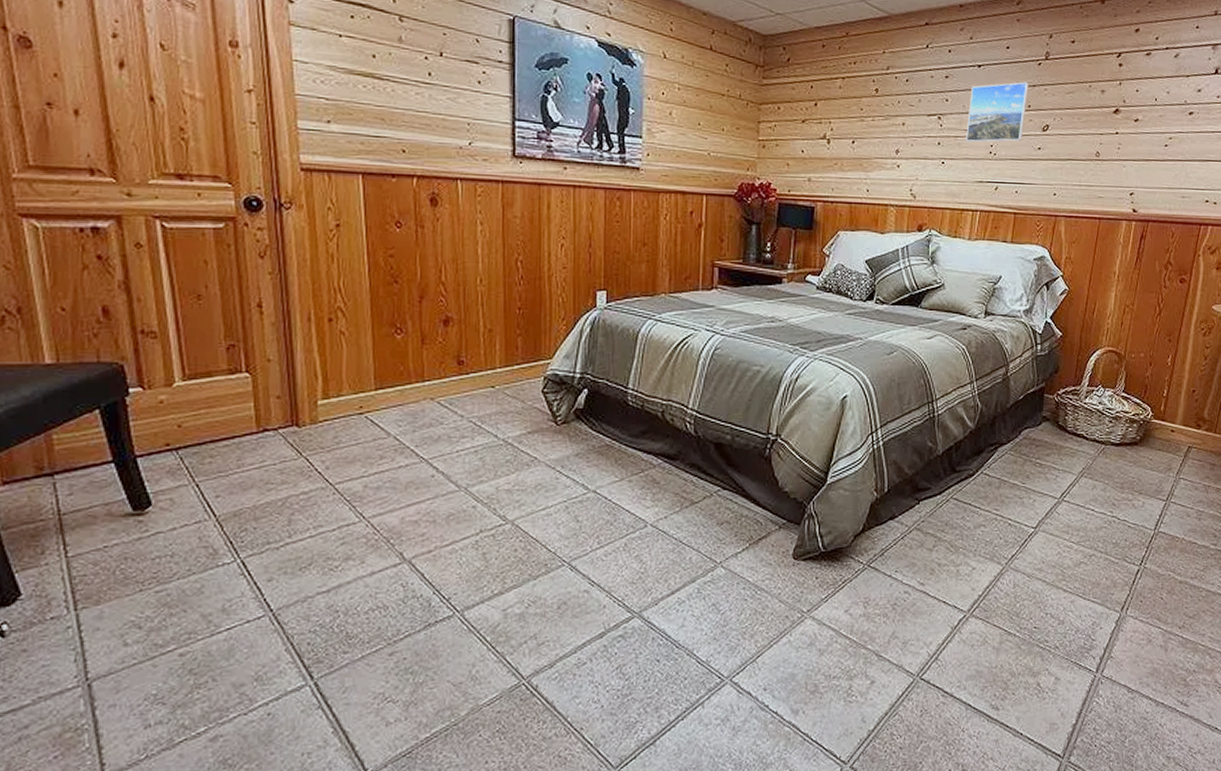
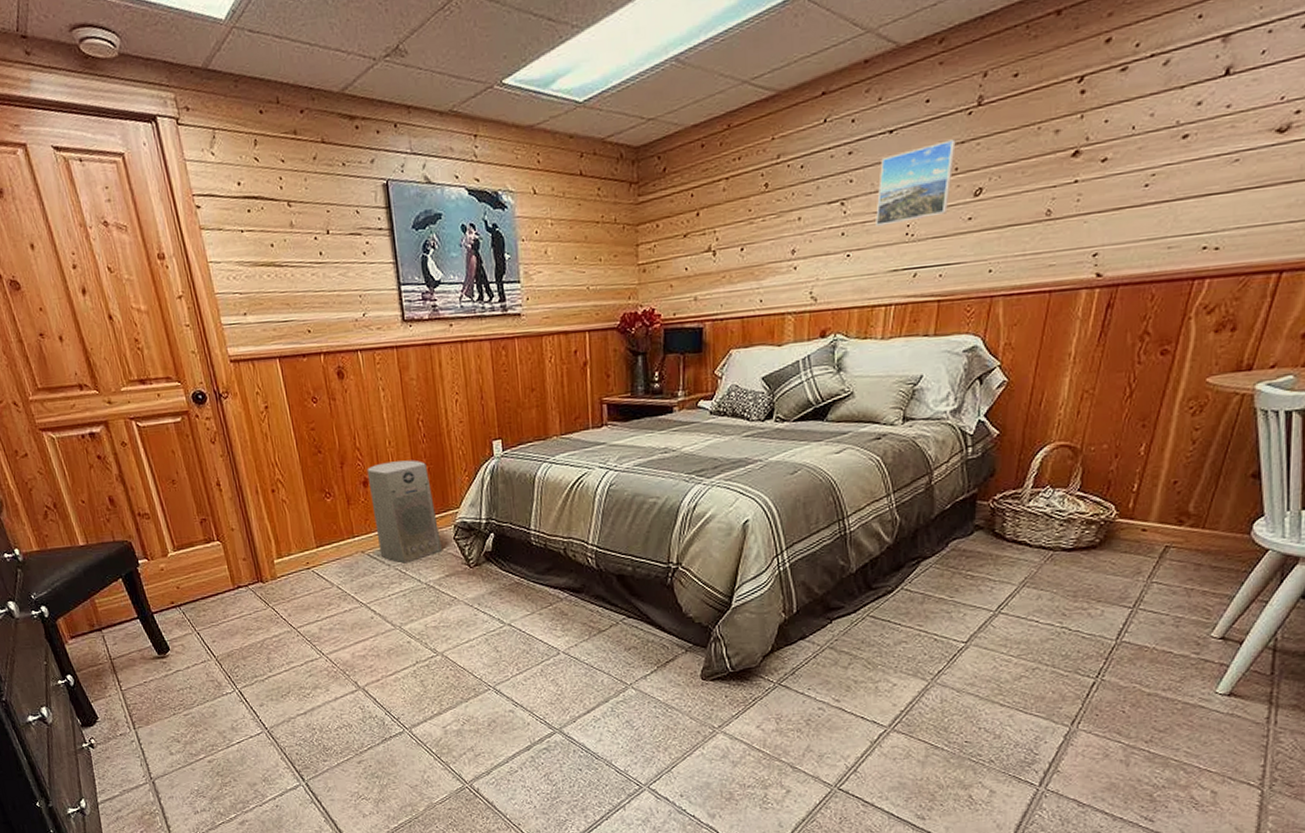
air purifier: none [450,301,527,415] -> present [367,460,442,564]

